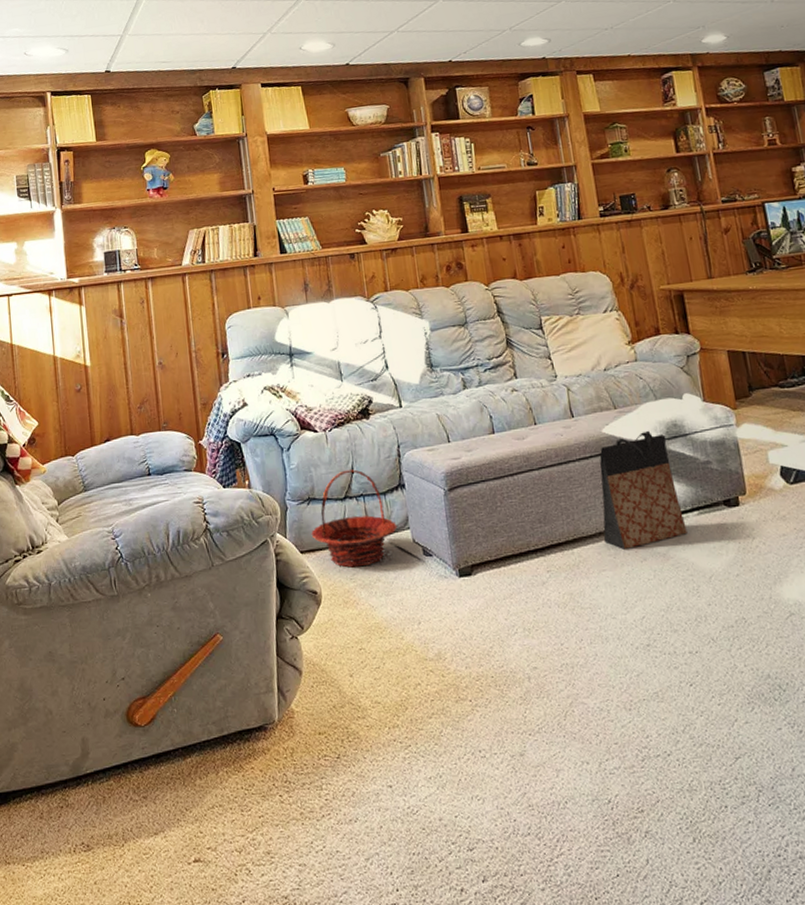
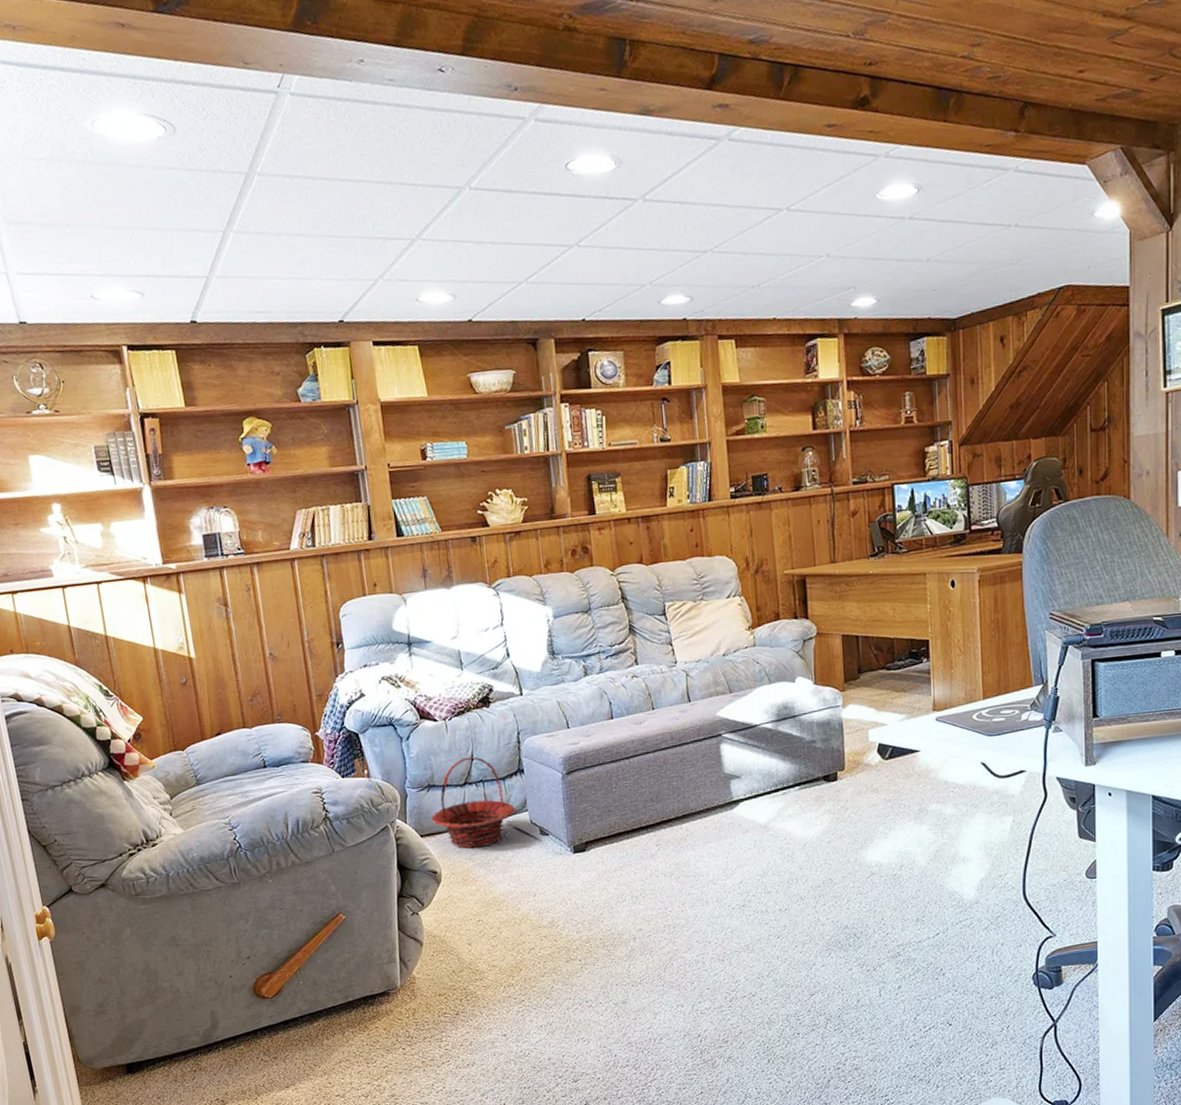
bag: present [599,430,687,551] -> none [710,713,788,824]

